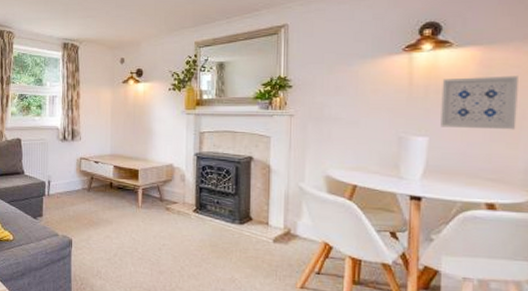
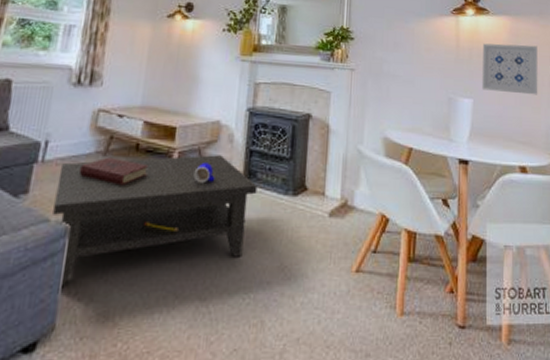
coffee table: none [60,191,208,281] -> present [53,155,258,290]

